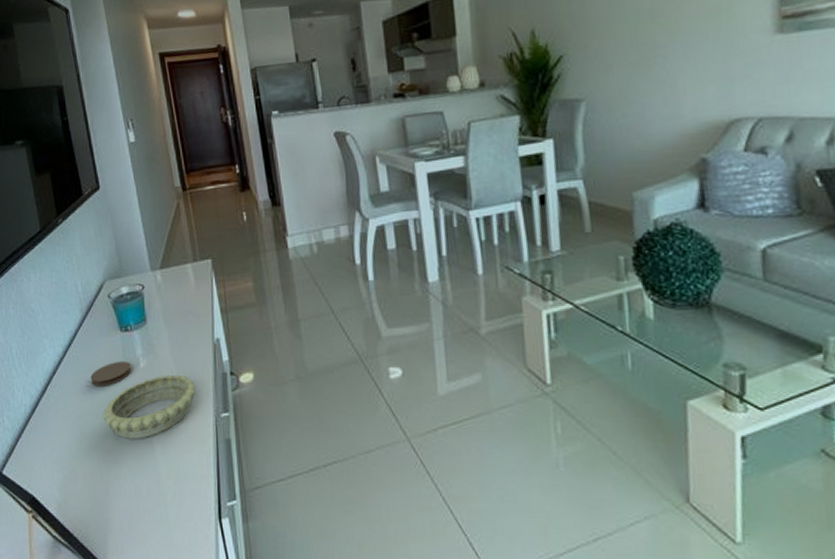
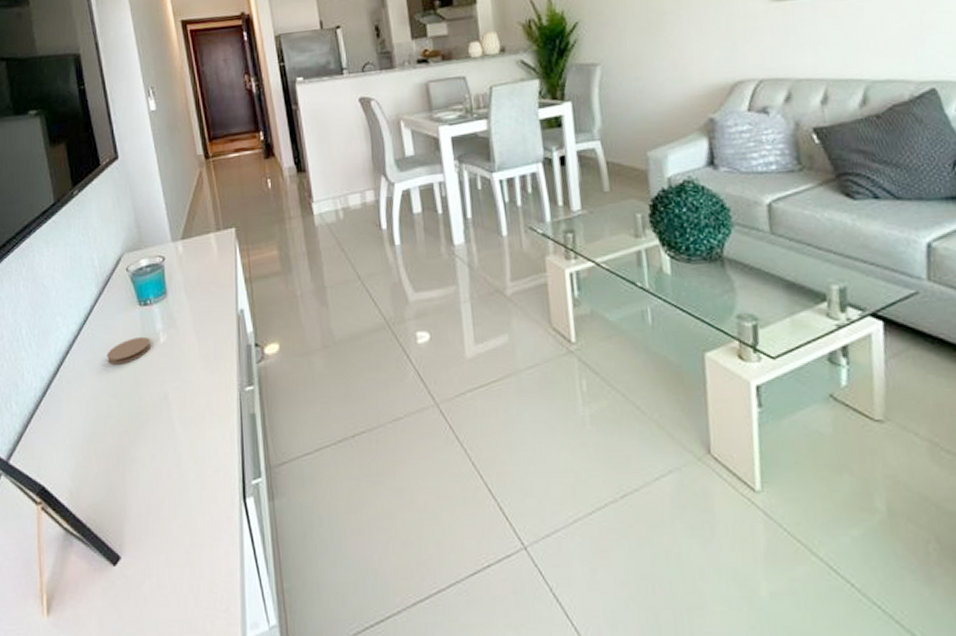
decorative bowl: present [103,374,196,439] -> none [120,348,219,419]

